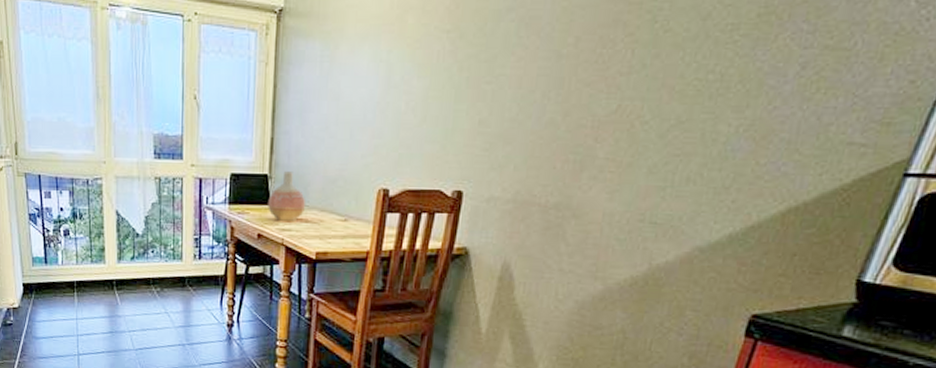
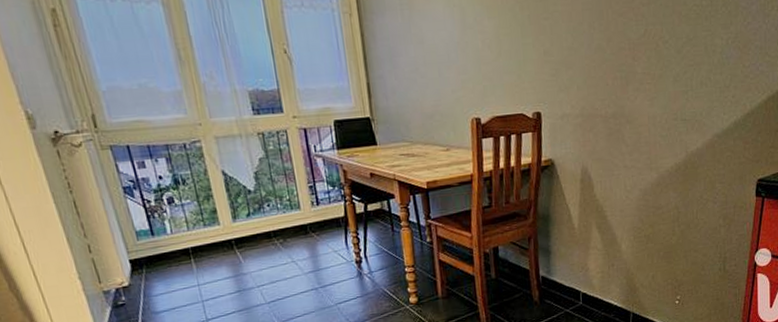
vase: present [268,171,306,223] -> none [374,112,411,159]

